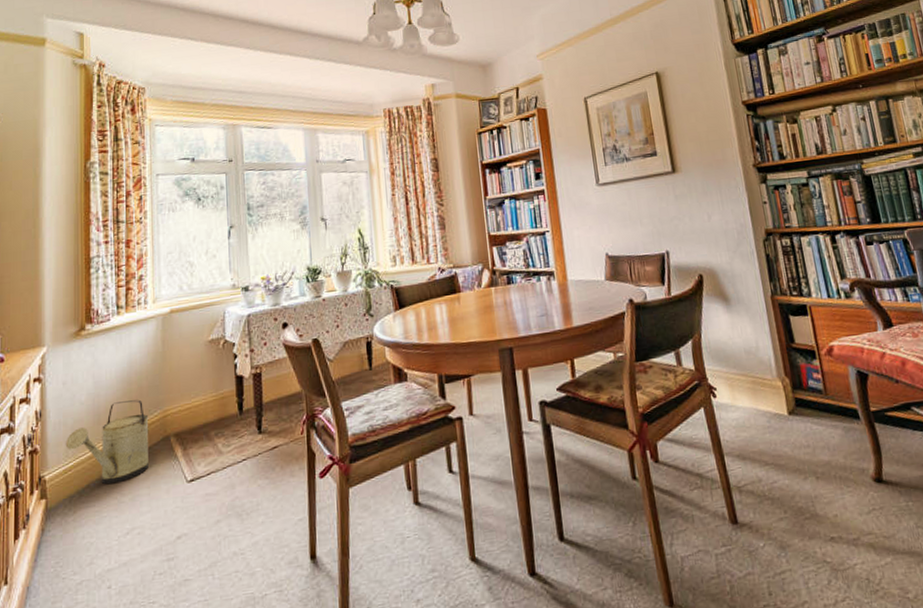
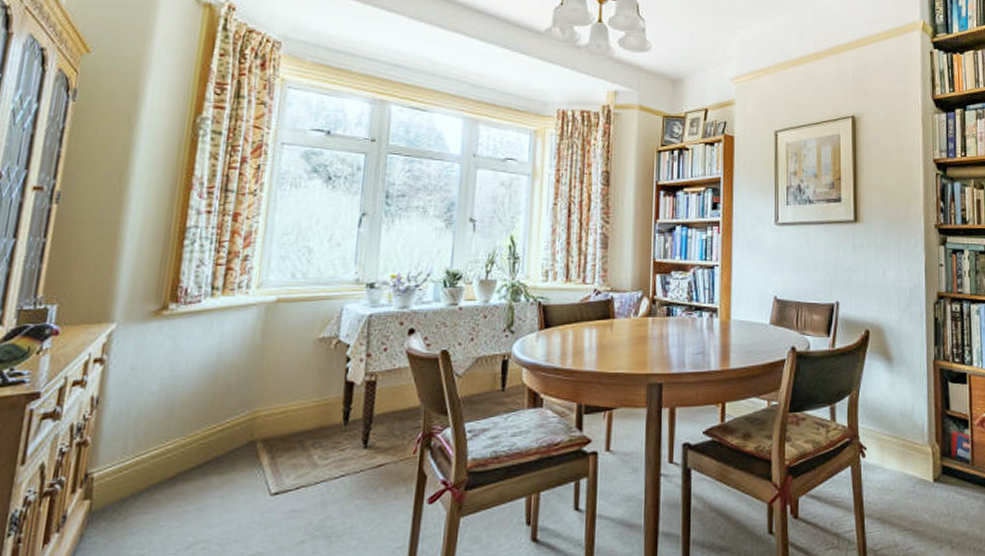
watering can: present [65,400,149,485] -> none [124,396,233,490]

